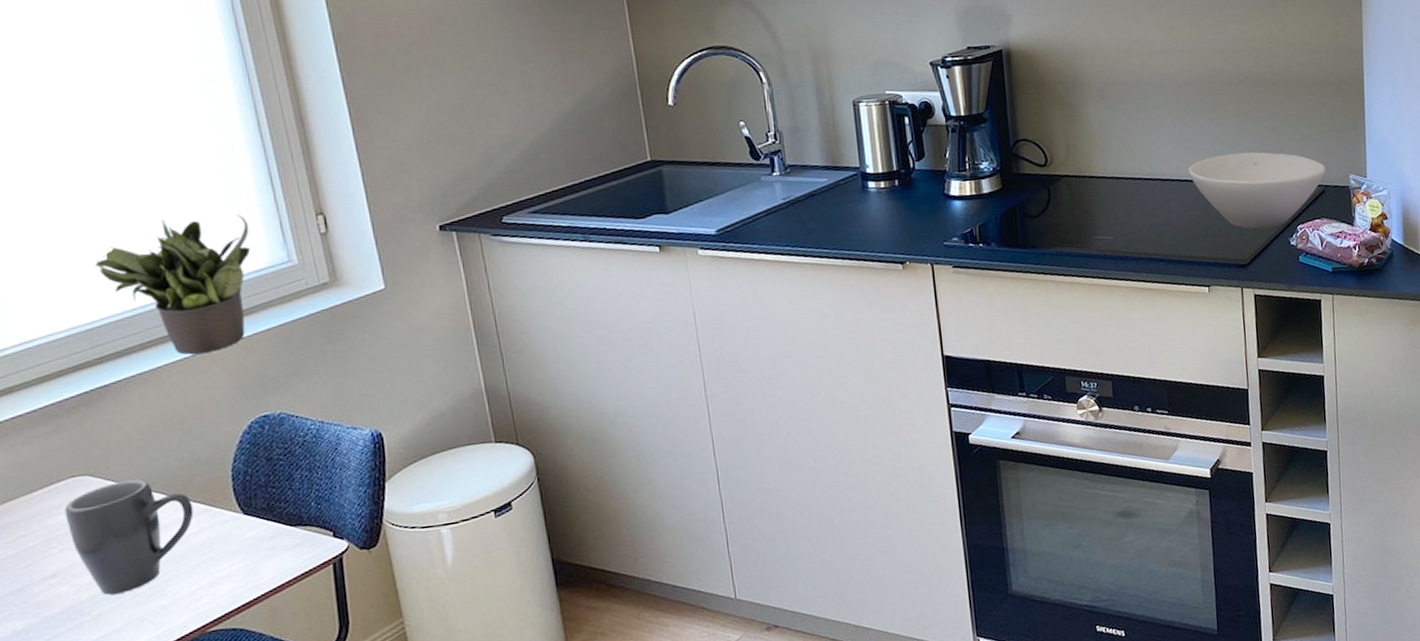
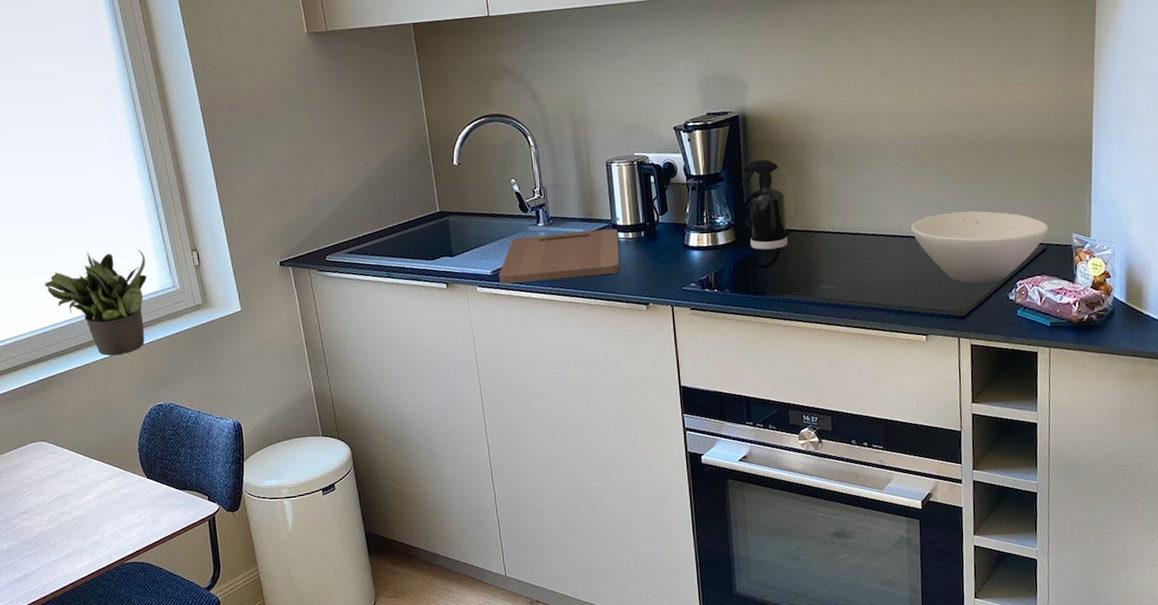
mug: present [64,479,194,595] -> none [30,447,114,530]
cutting board: none [725,177,871,246] -> present [499,229,620,285]
spray bottle: none [1006,98,1060,198] -> present [741,159,788,250]

